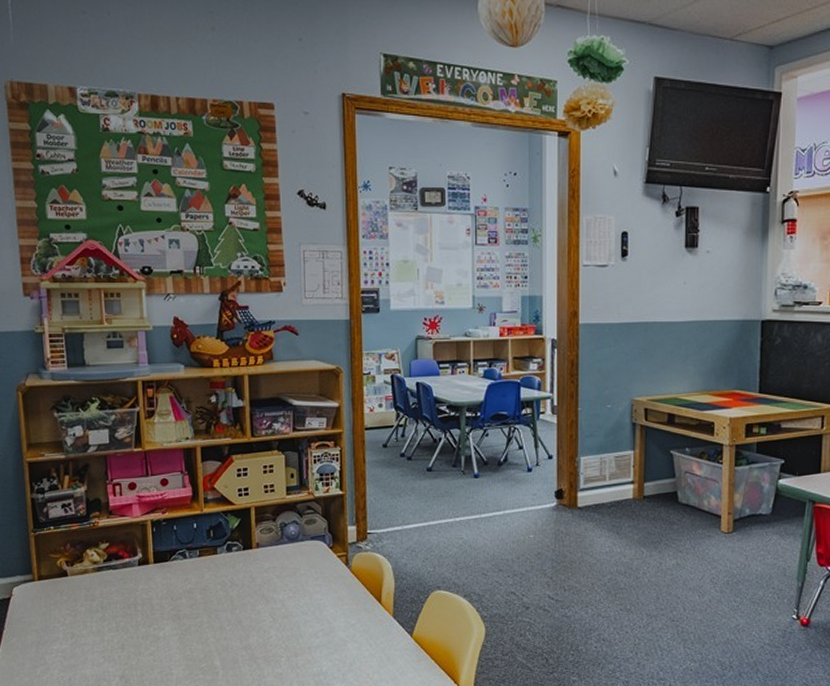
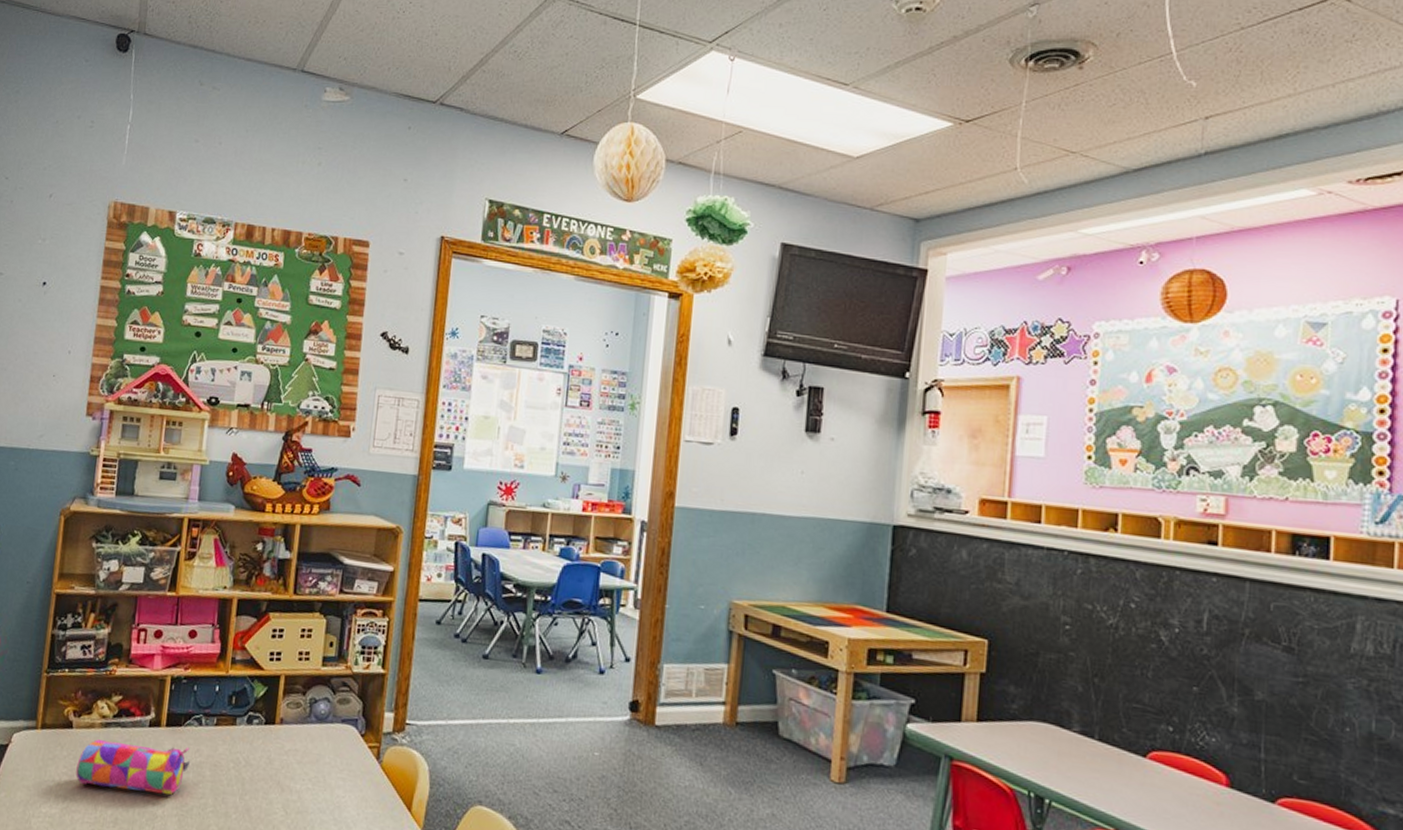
pencil case: none [78,577,182,621] -> present [76,739,191,796]

